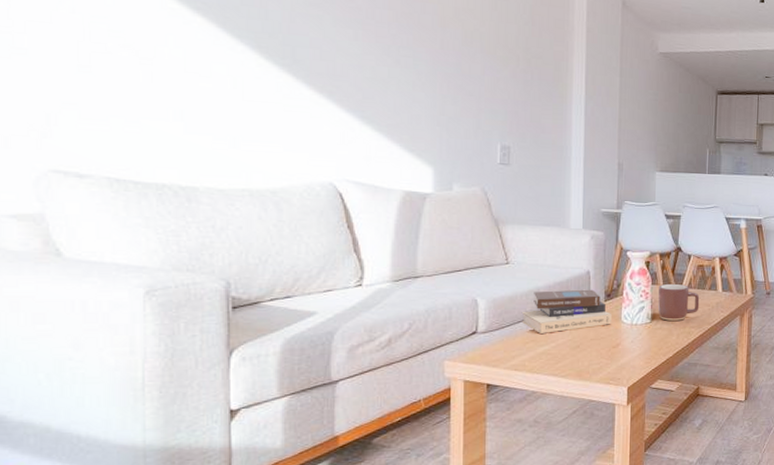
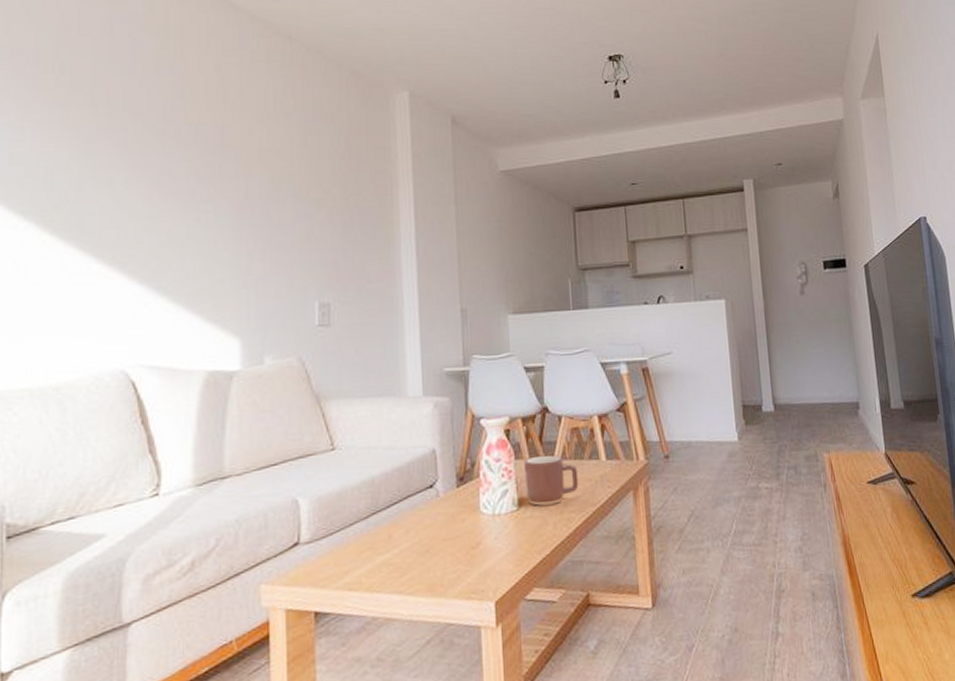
books: present [521,289,612,333] -> none [353,472,468,538]

